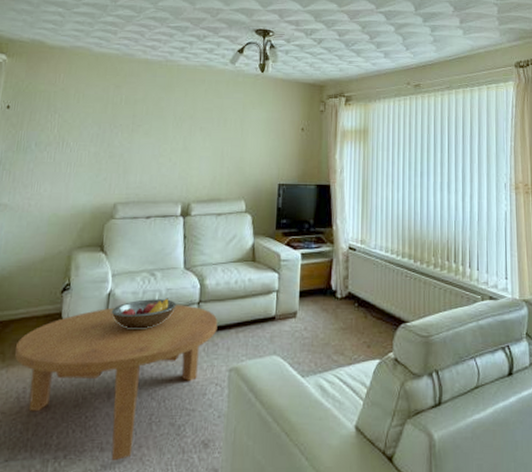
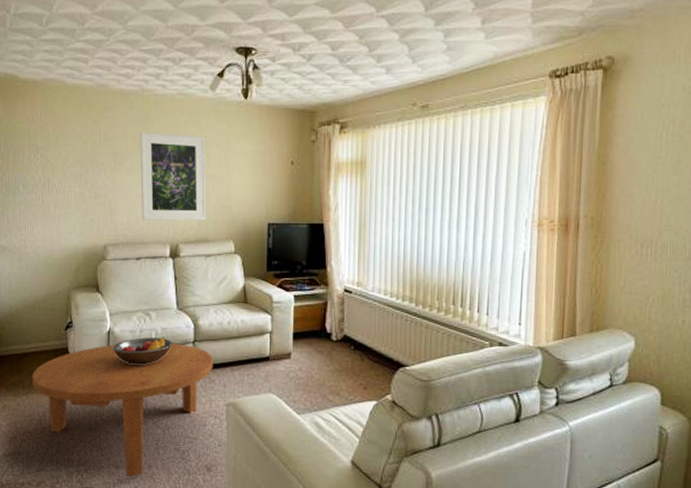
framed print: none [155,97,223,181] -> present [140,131,206,221]

